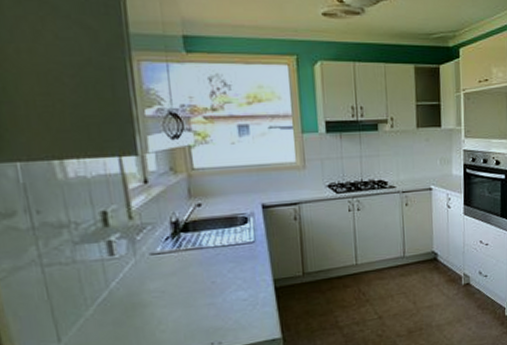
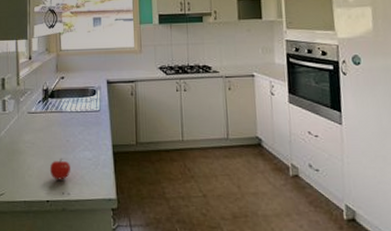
apple: none [190,304,220,331] -> present [49,159,70,180]

